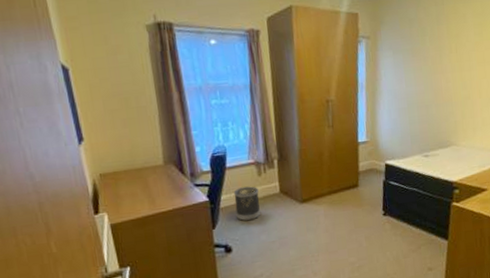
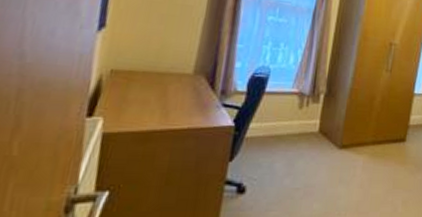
wastebasket: present [233,186,260,222] -> none [261,118,295,159]

